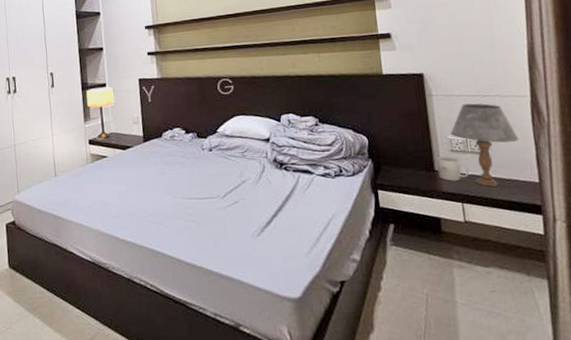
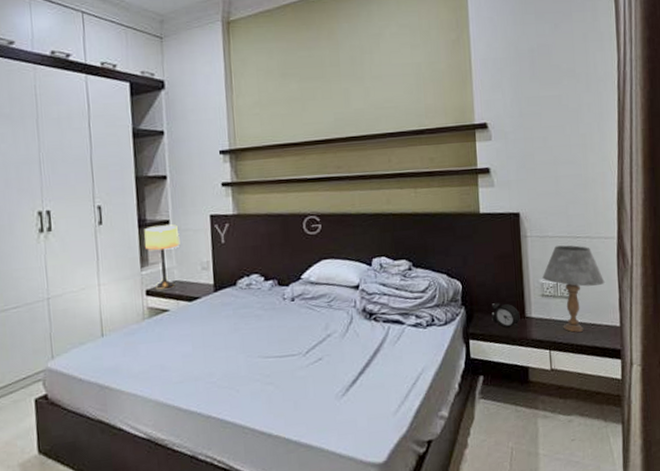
alarm clock: none [399,157,429,181] -> present [492,303,520,328]
mug: present [436,156,470,181] -> none [528,301,558,328]

